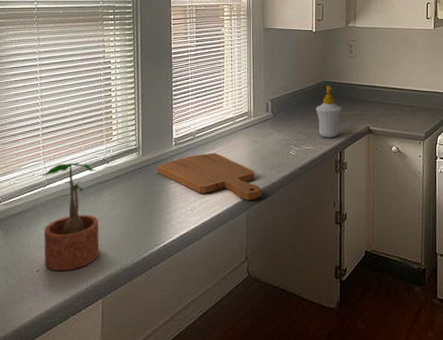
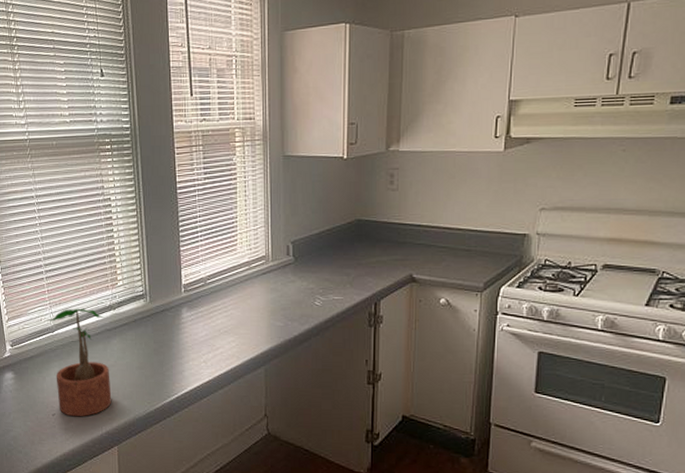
cutting board: present [157,152,263,200] -> none [166,301,283,354]
soap bottle: present [316,85,342,138] -> none [346,224,379,287]

